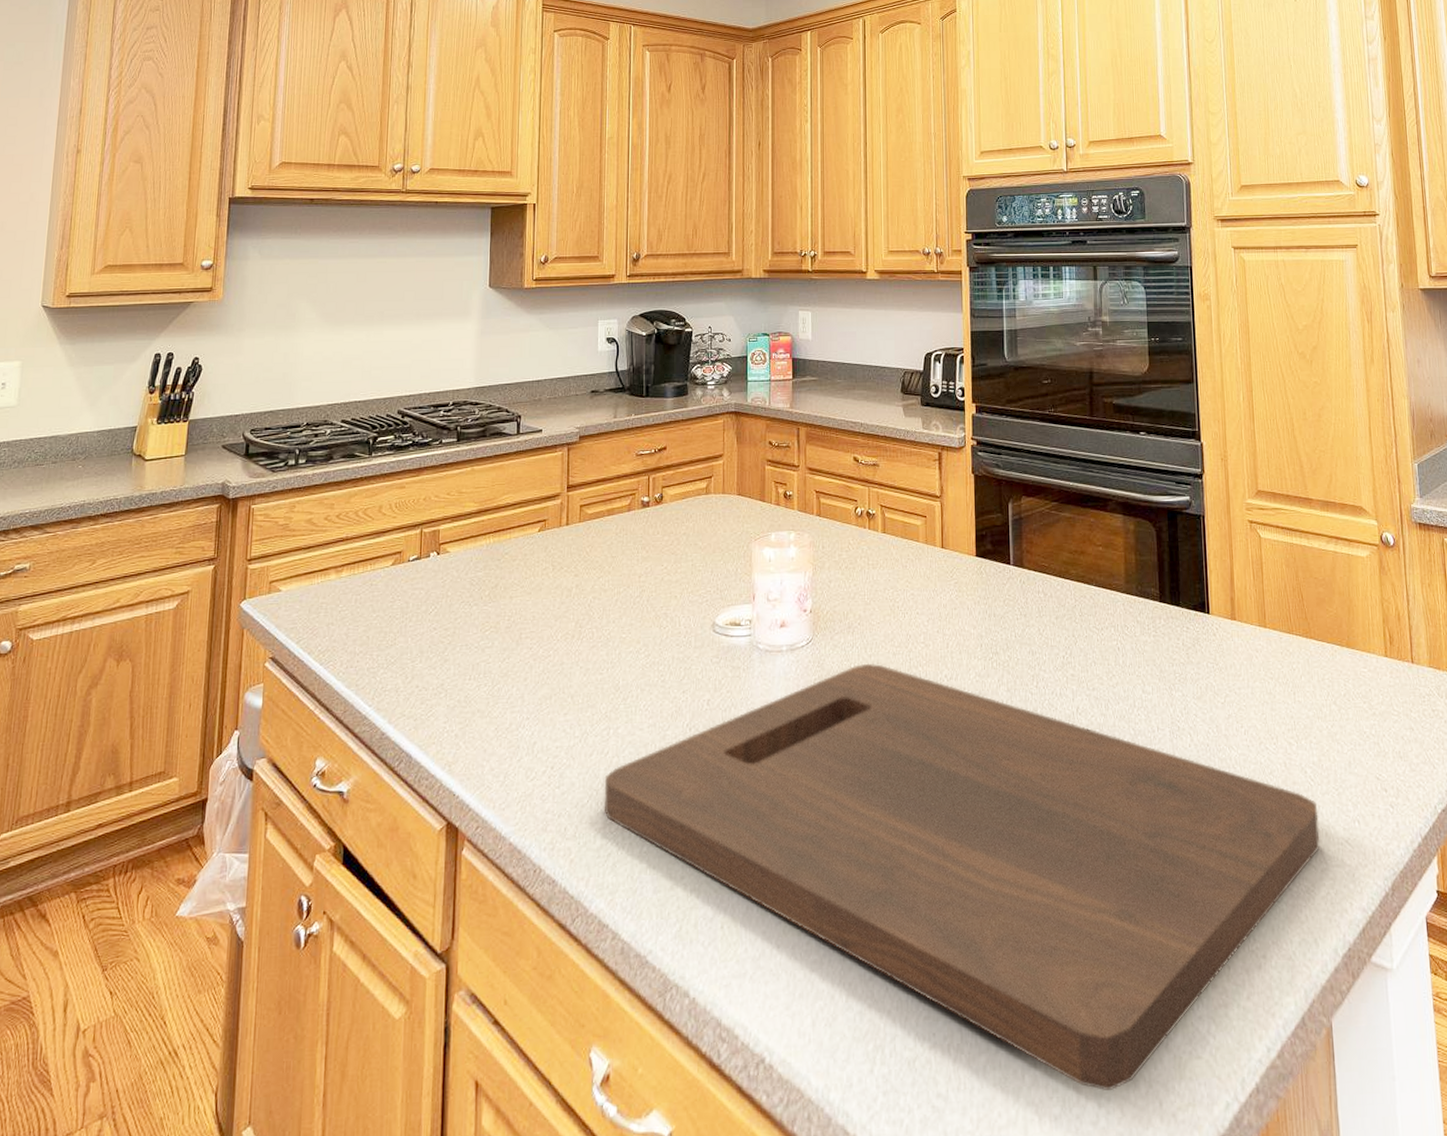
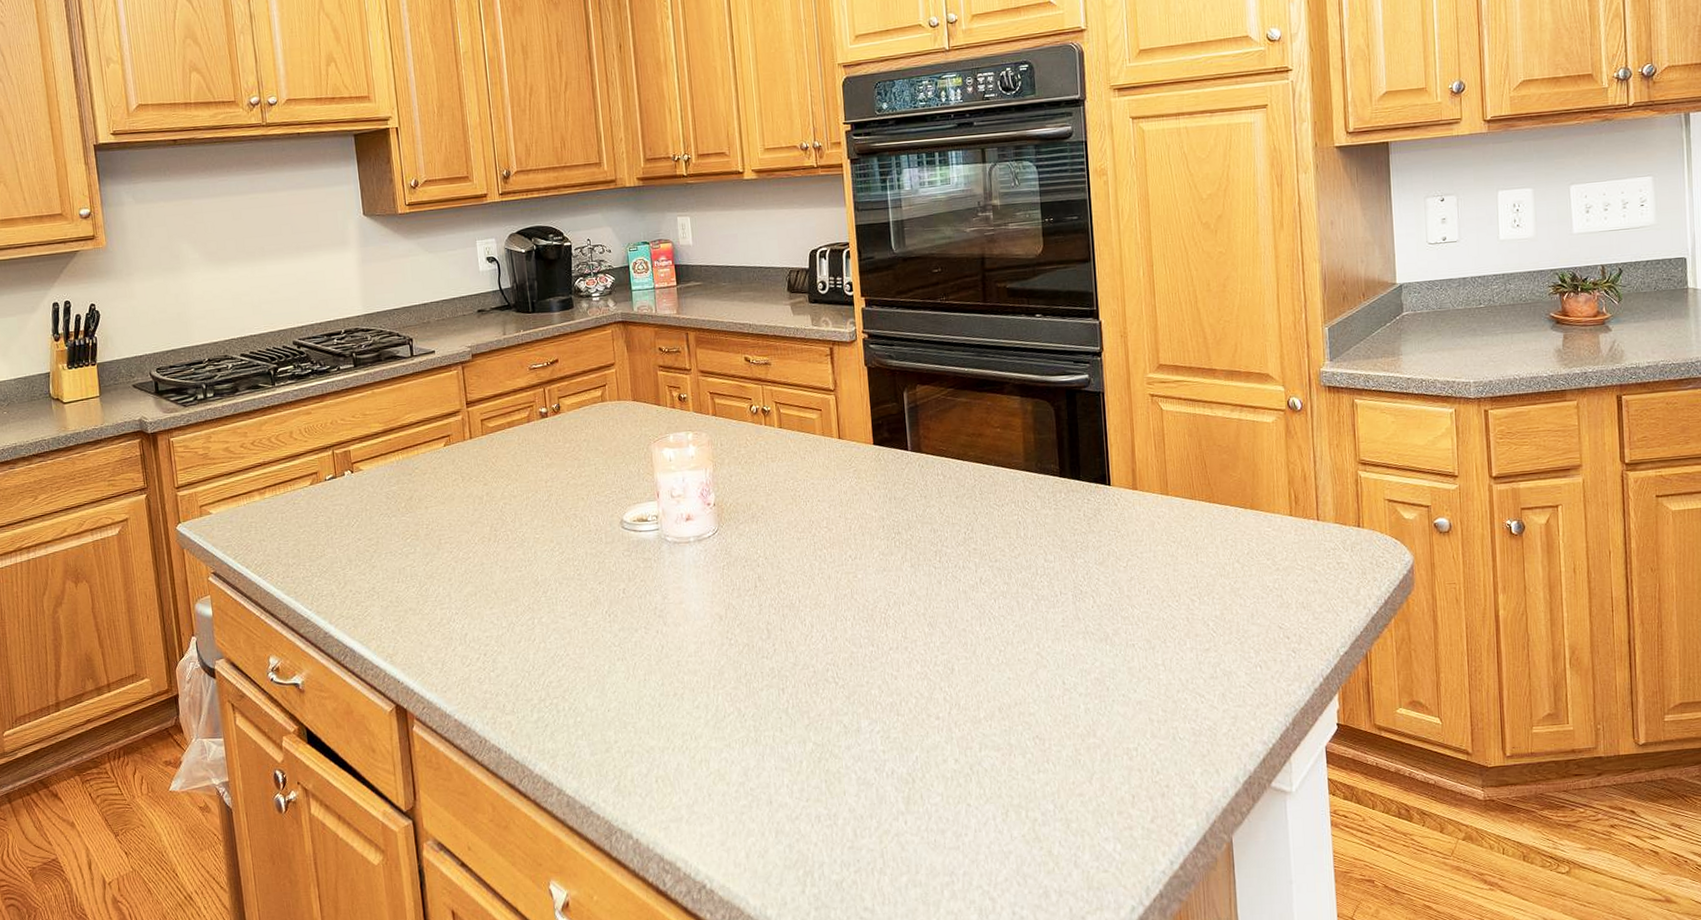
cutting board: present [604,664,1321,1091] -> none [534,549,1222,901]

